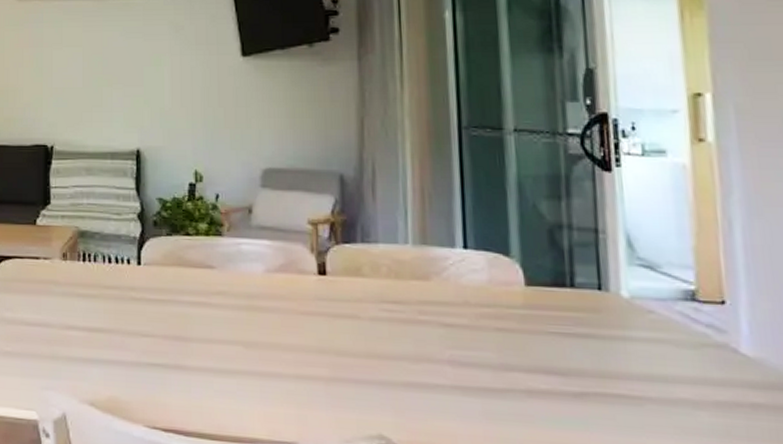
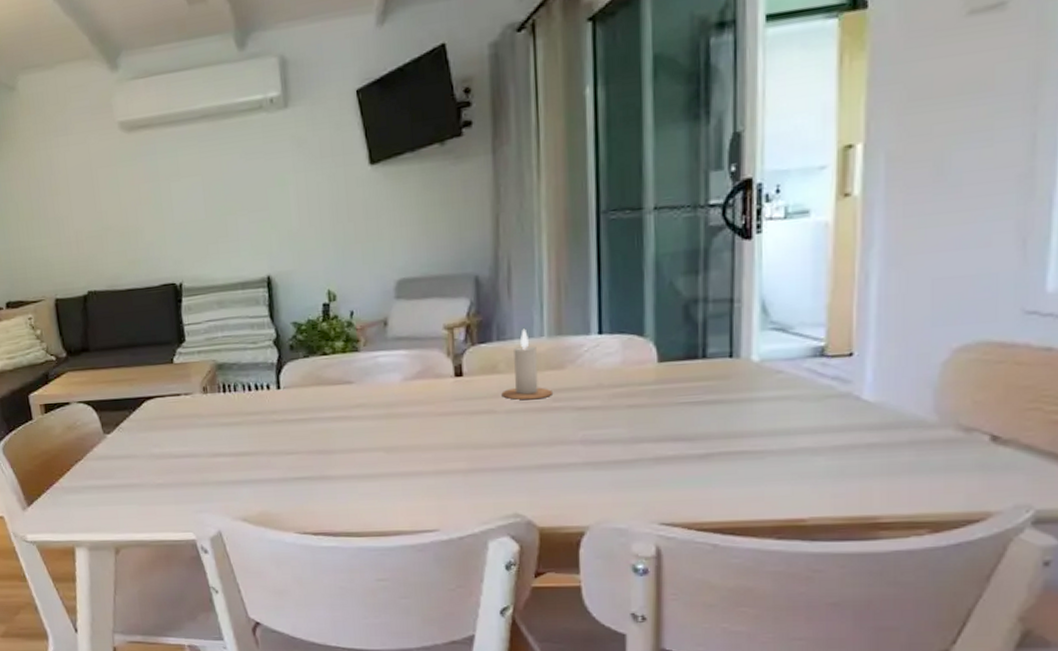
candle: none [365,233,418,310] -> present [501,328,552,400]

